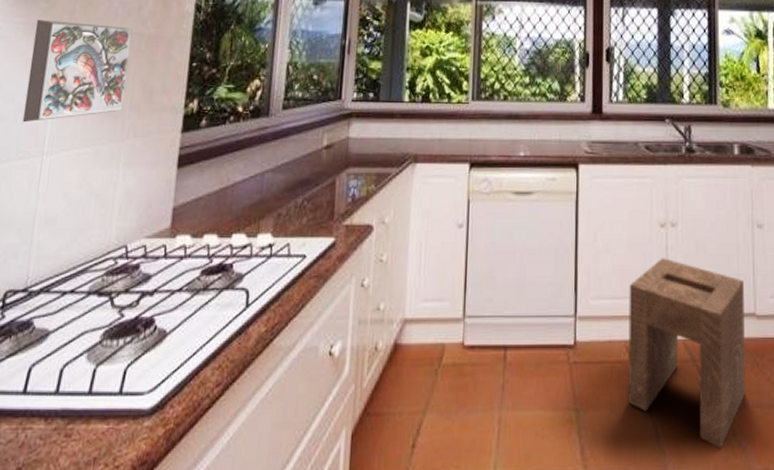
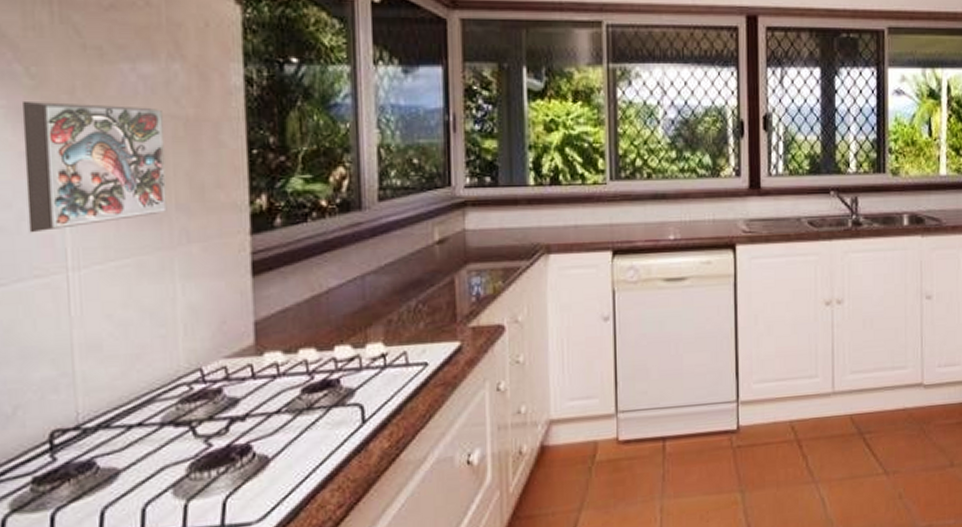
stool: present [628,258,745,448] -> none [793,336,911,512]

